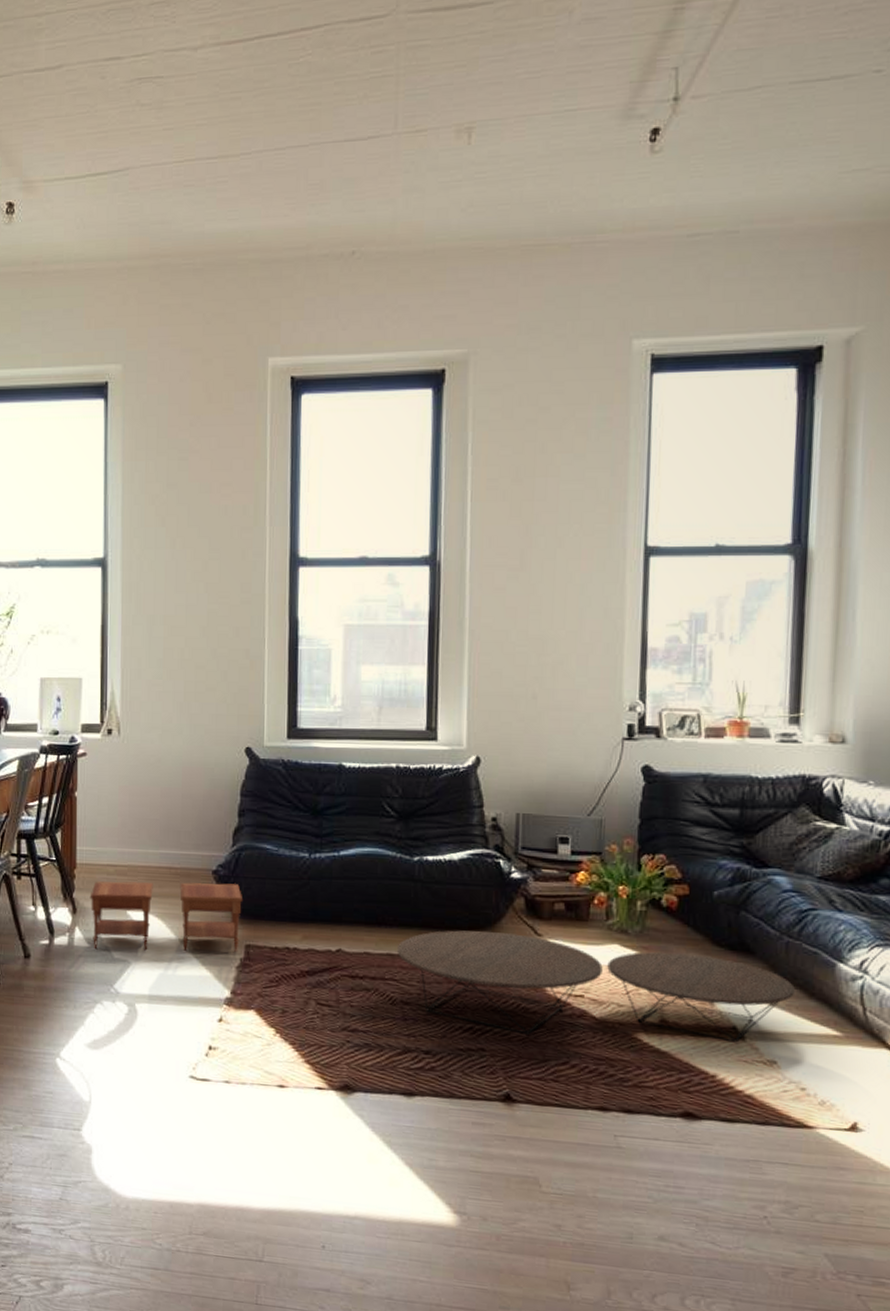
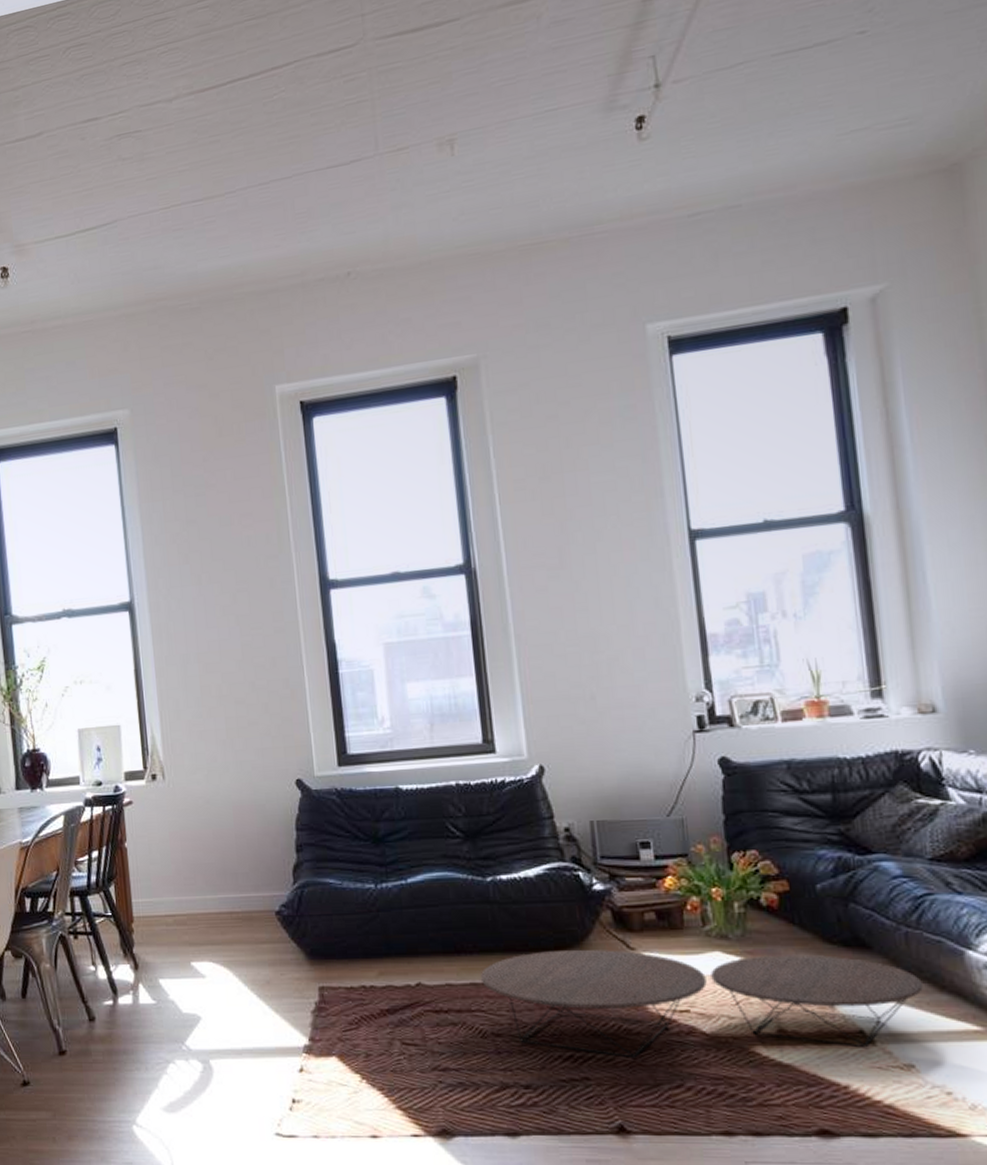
side table: present [89,881,244,952] -> none [150,923,312,1006]

